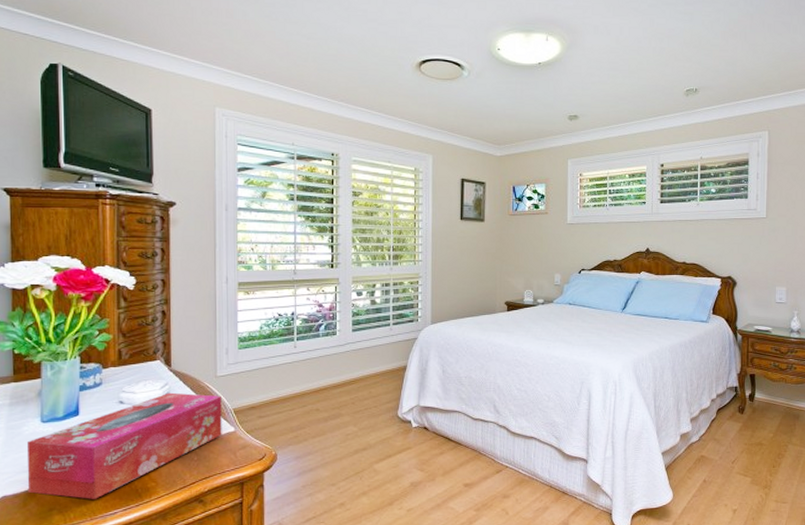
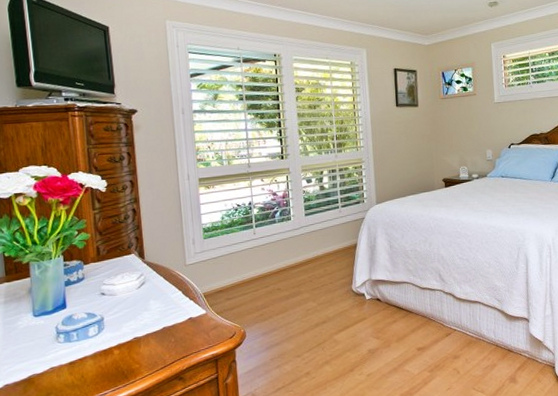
tissue box: present [26,392,222,499] -> none [23,282,195,383]

